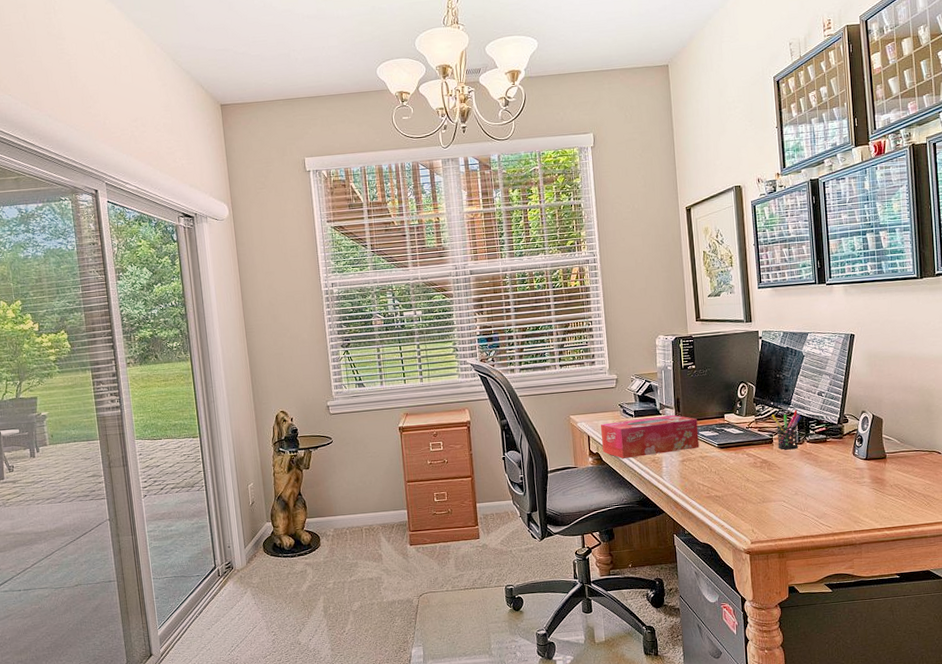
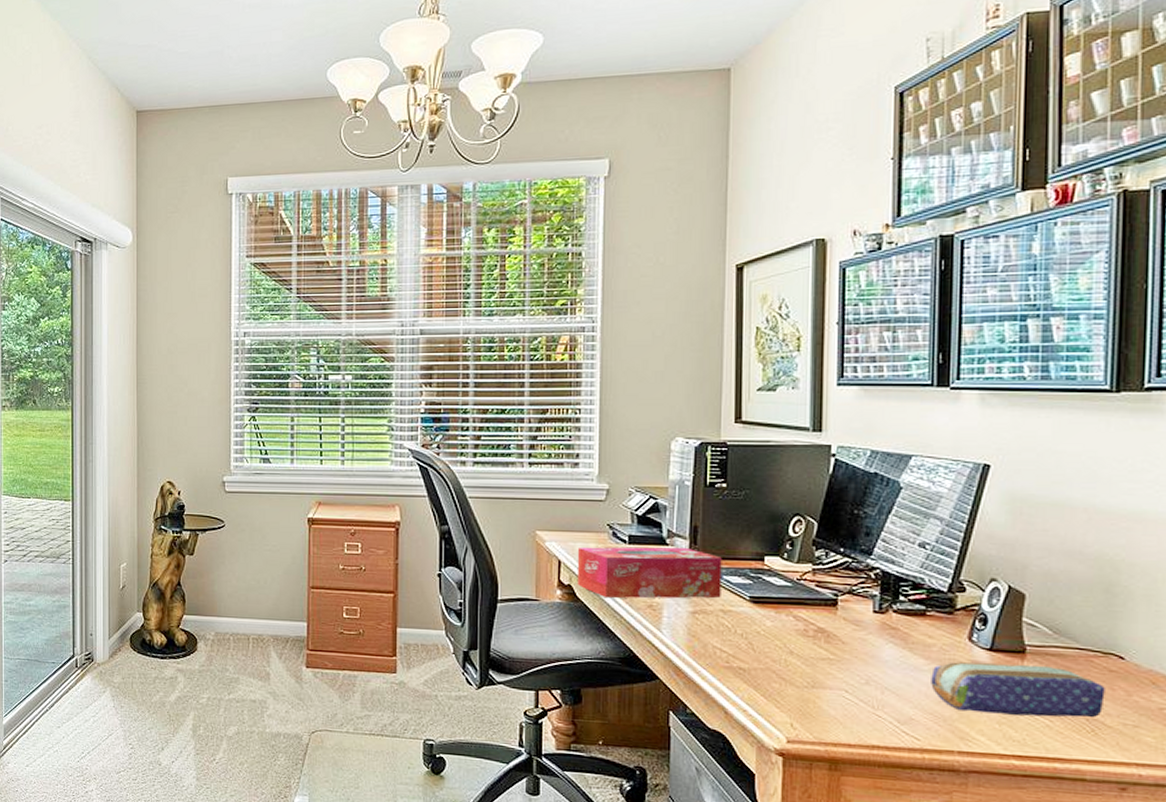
pen holder: present [771,410,801,450] -> none [839,564,888,620]
pencil case: none [833,465,933,504] -> present [931,662,1105,718]

